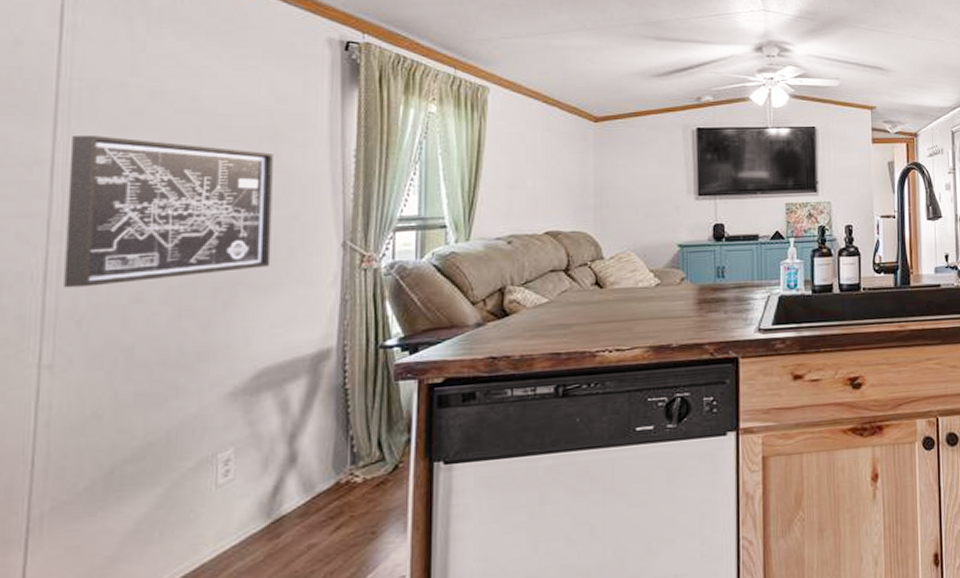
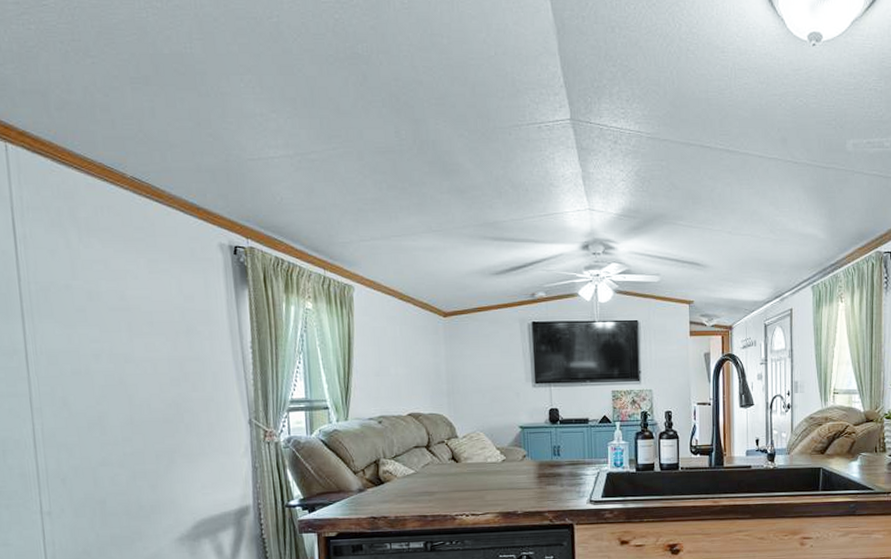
wall art: present [64,136,273,288] -> none [37,330,196,453]

